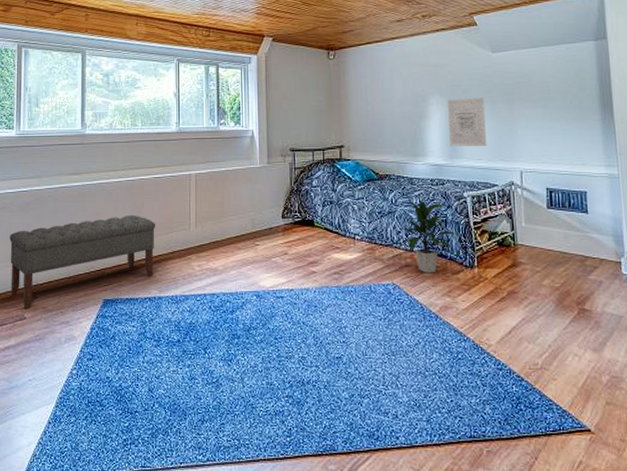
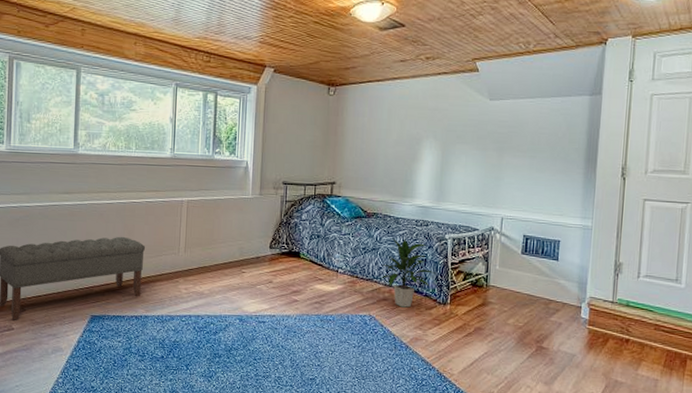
wall art: present [448,97,487,147] -> none [438,143,476,193]

